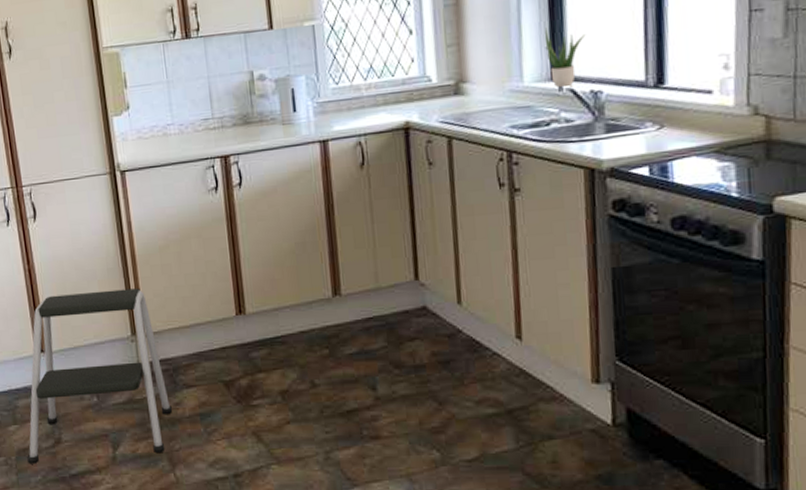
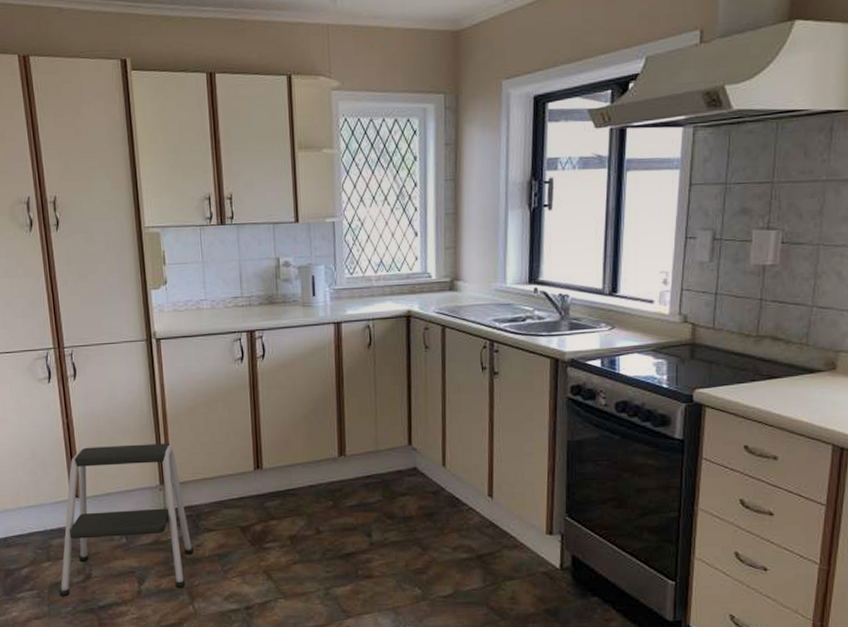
potted plant: present [544,27,586,88] -> none [525,239,559,291]

